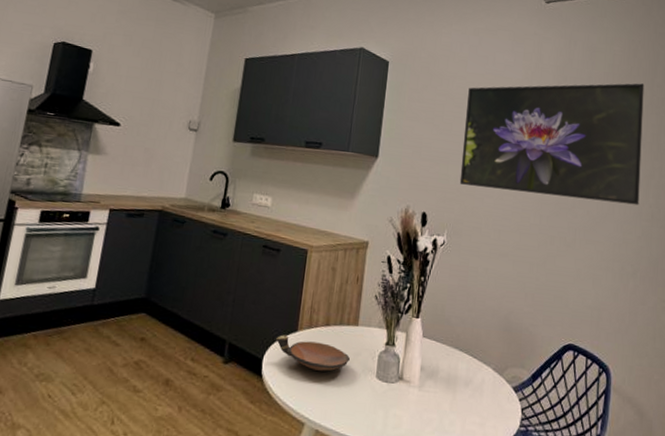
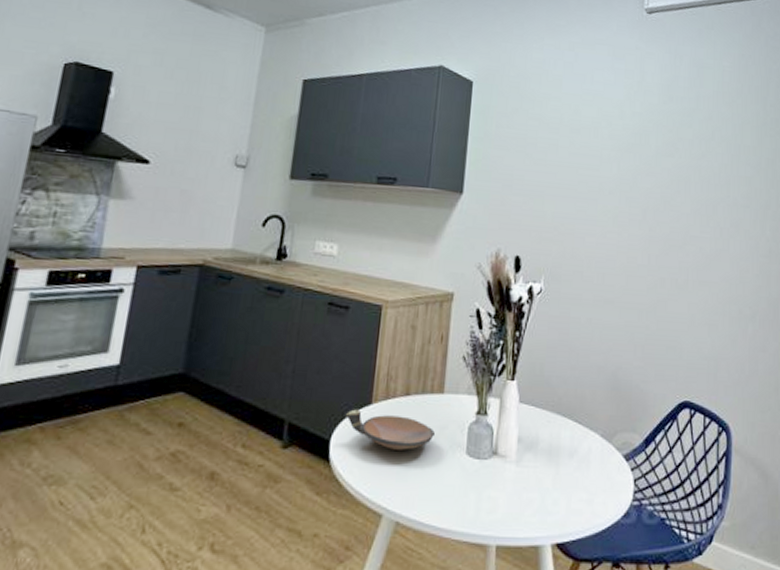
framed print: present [459,83,644,205] -> none [557,102,757,240]

